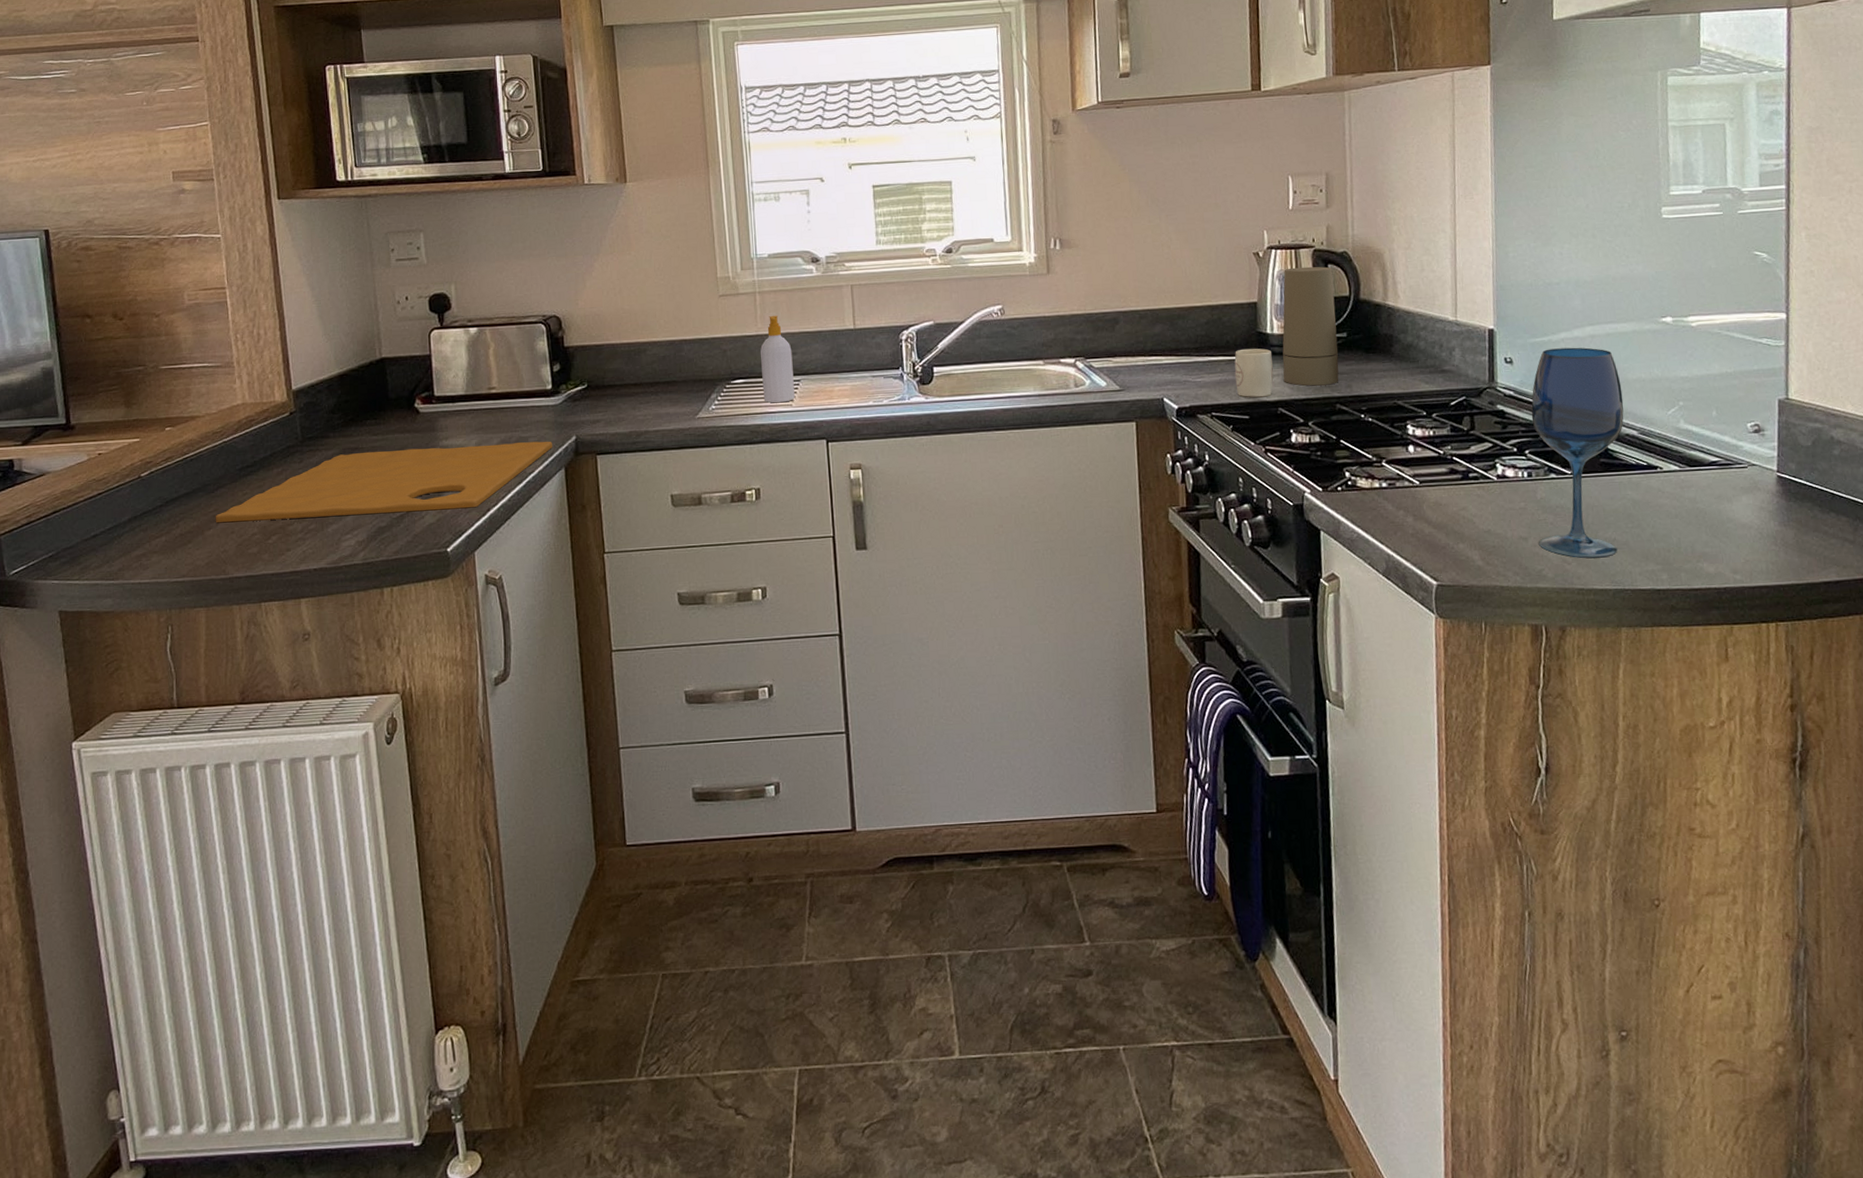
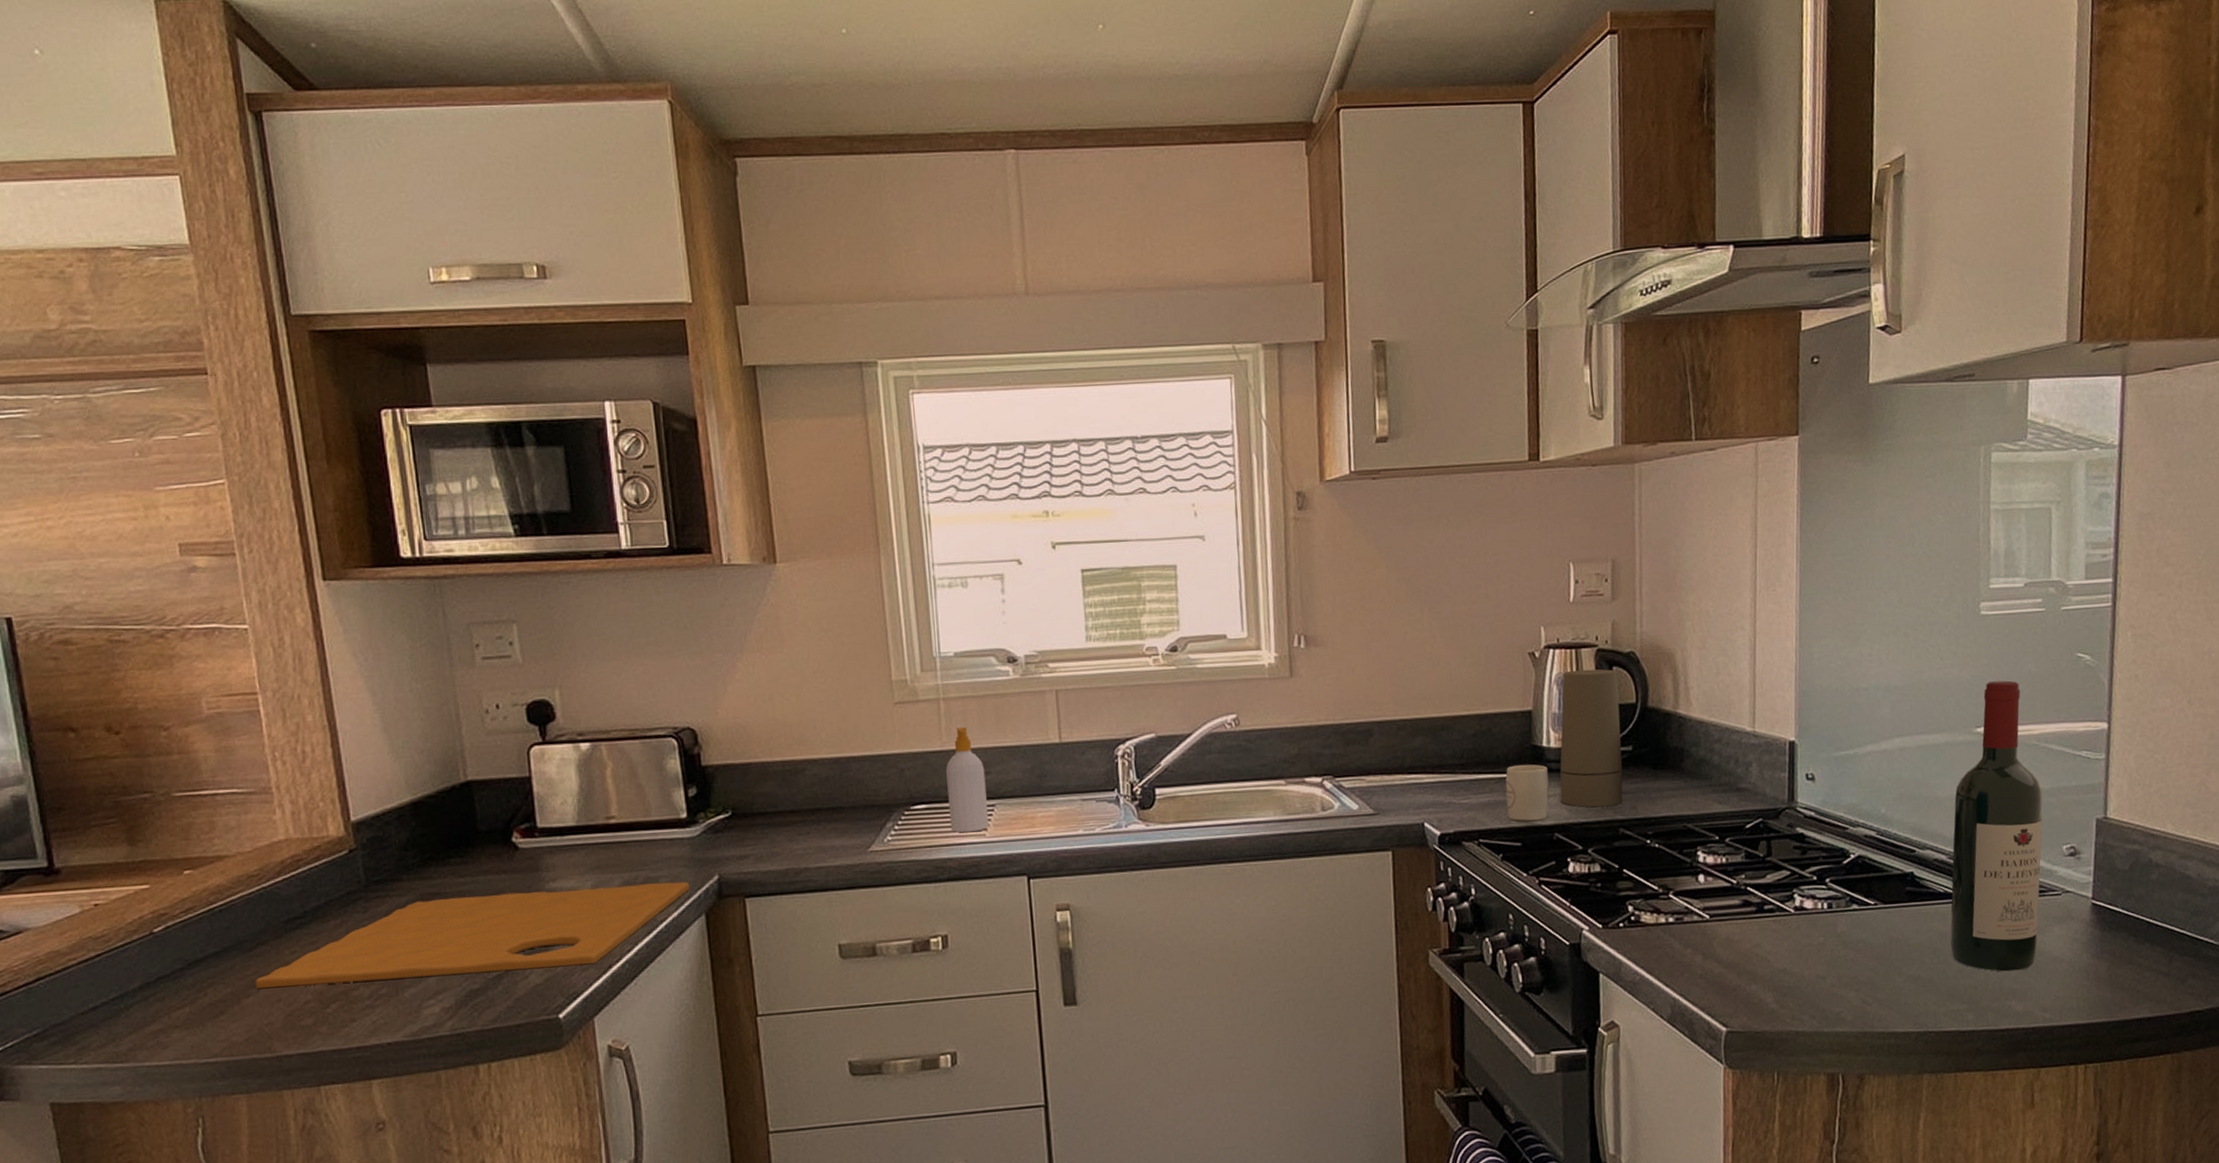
wineglass: present [1531,347,1624,559] -> none [1833,761,1933,999]
wine bottle: none [1642,276,1727,537] -> present [1950,680,2043,972]

